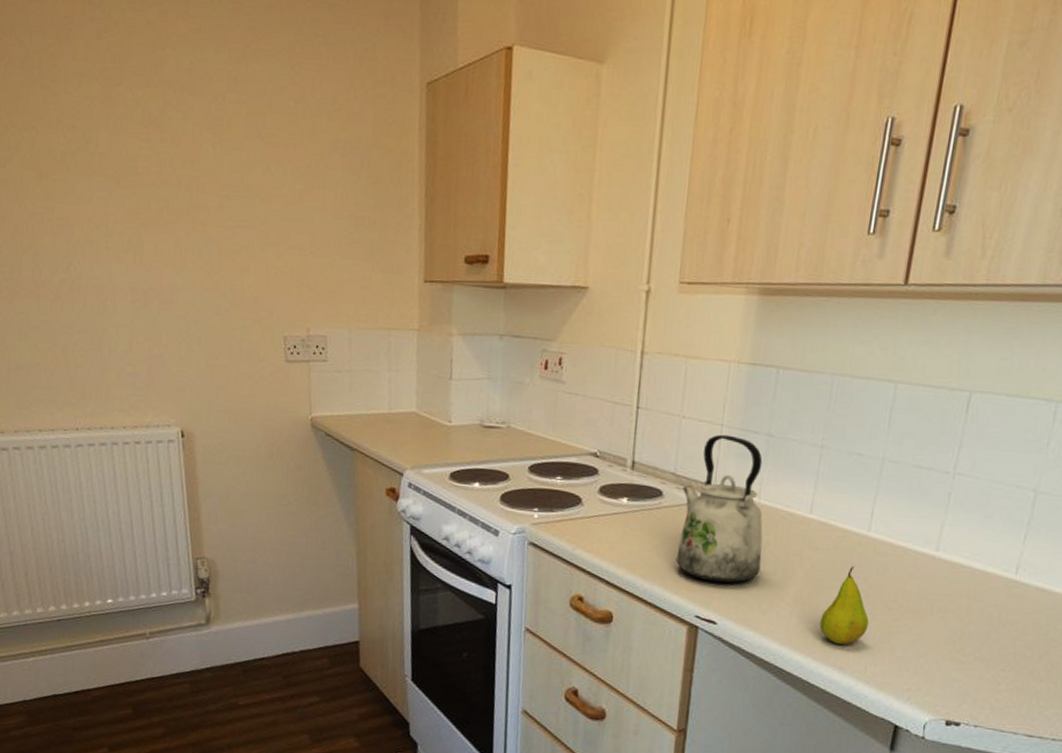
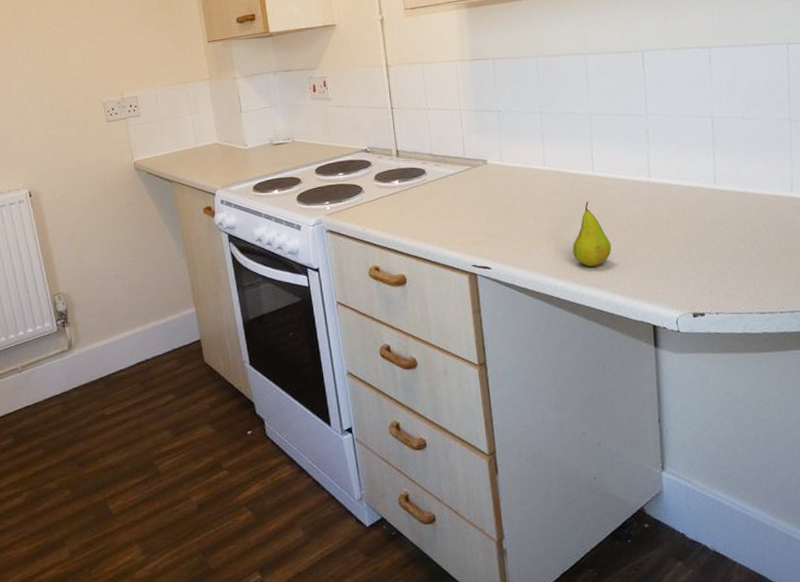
kettle: present [676,434,763,584] -> none [439,116,516,235]

